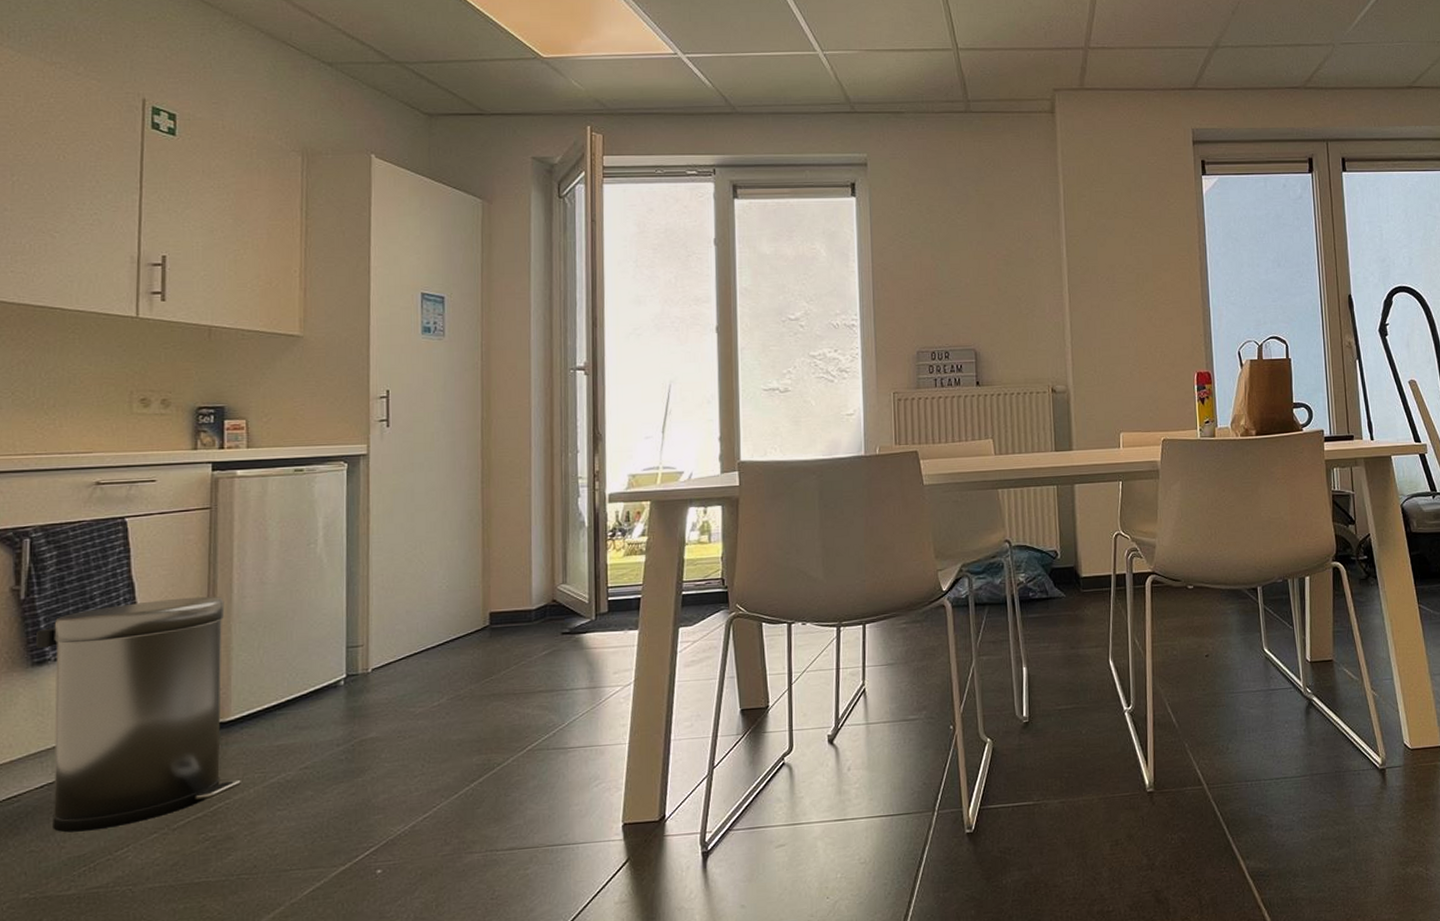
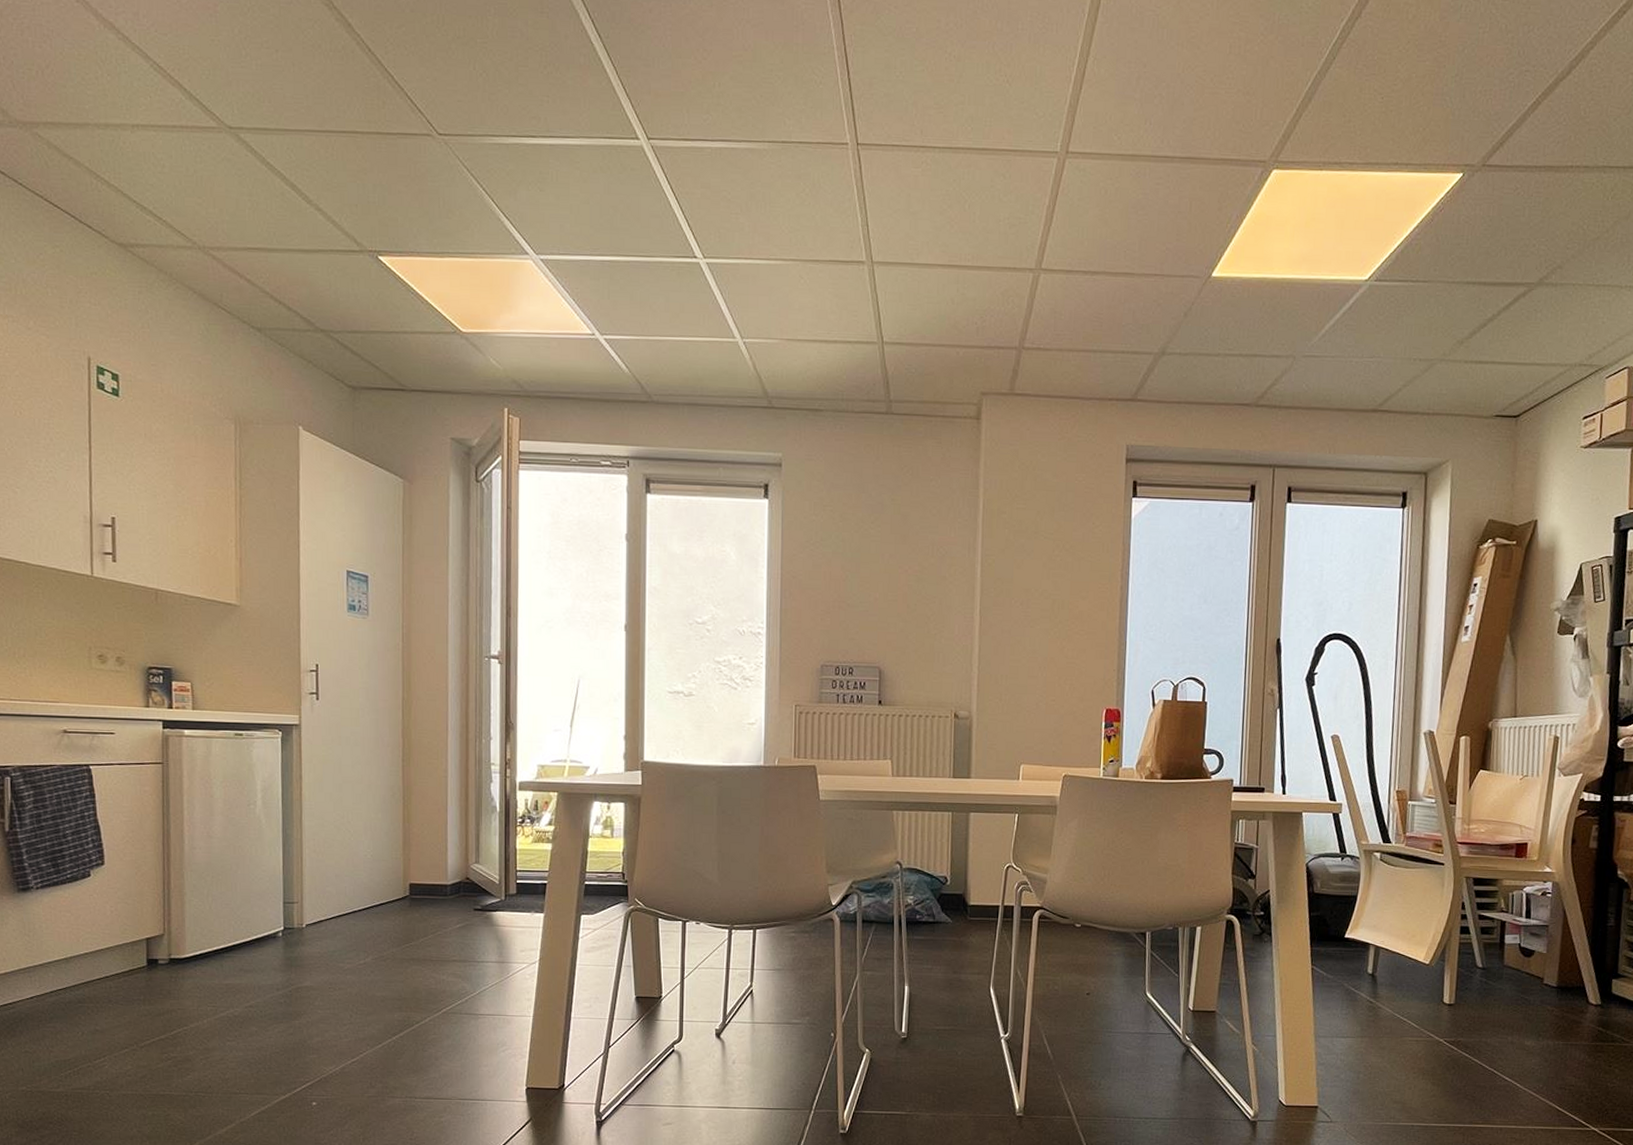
pedal bin: present [36,596,241,833] -> none [20,843,196,1040]

